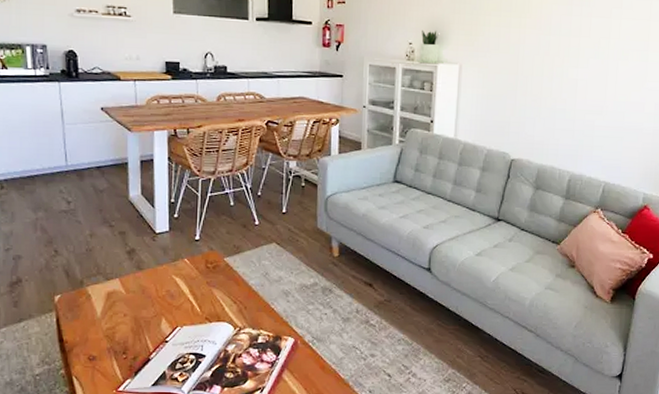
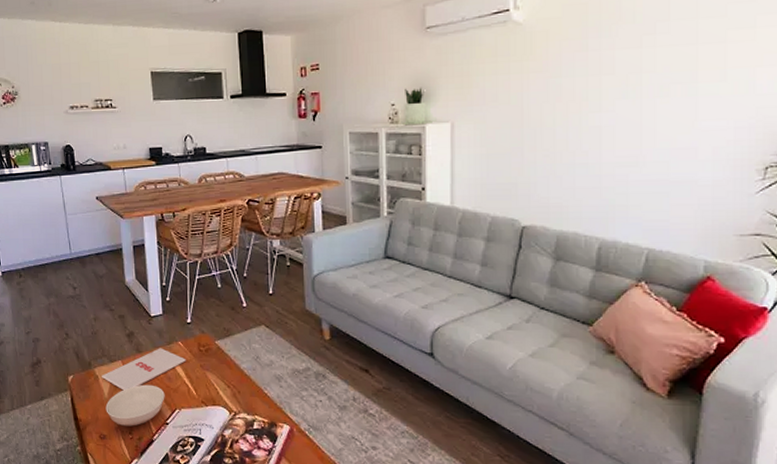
magazine: none [95,265,192,310] -> present [102,348,186,391]
bowl: none [97,302,166,346] -> present [105,384,165,426]

